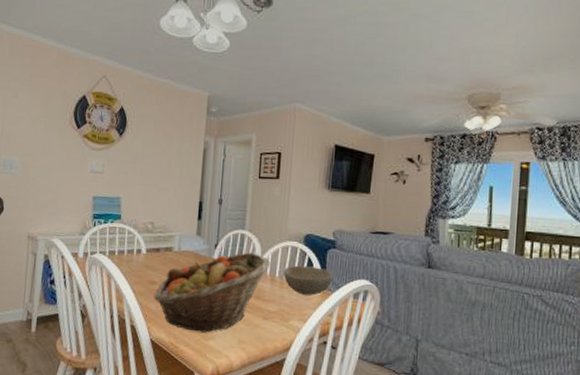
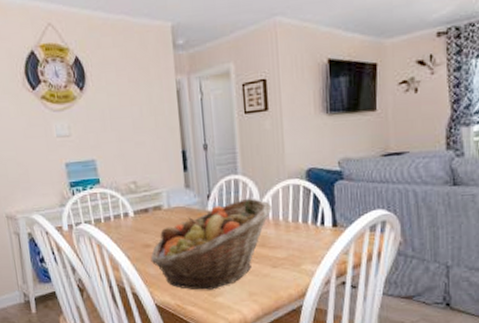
bowl: present [284,265,334,296] -> none [288,203,345,236]

